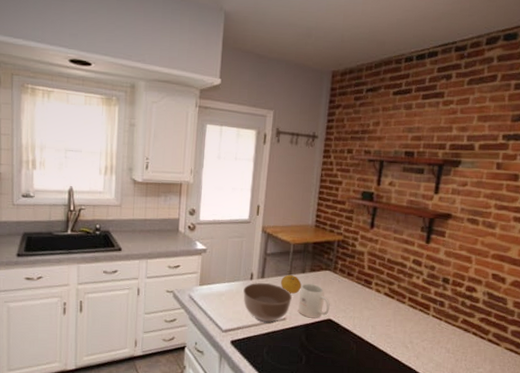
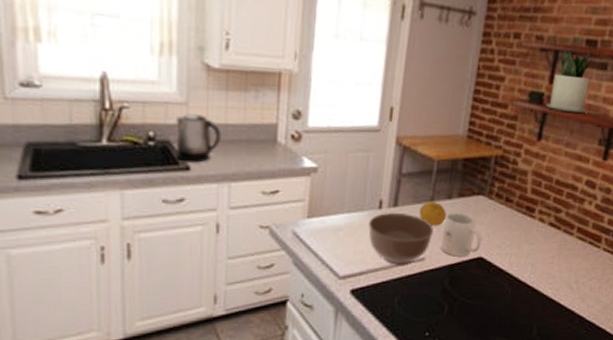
kettle: none [112,212,142,246] -> present [175,114,221,163]
planter: none [376,159,412,208] -> present [546,49,593,114]

